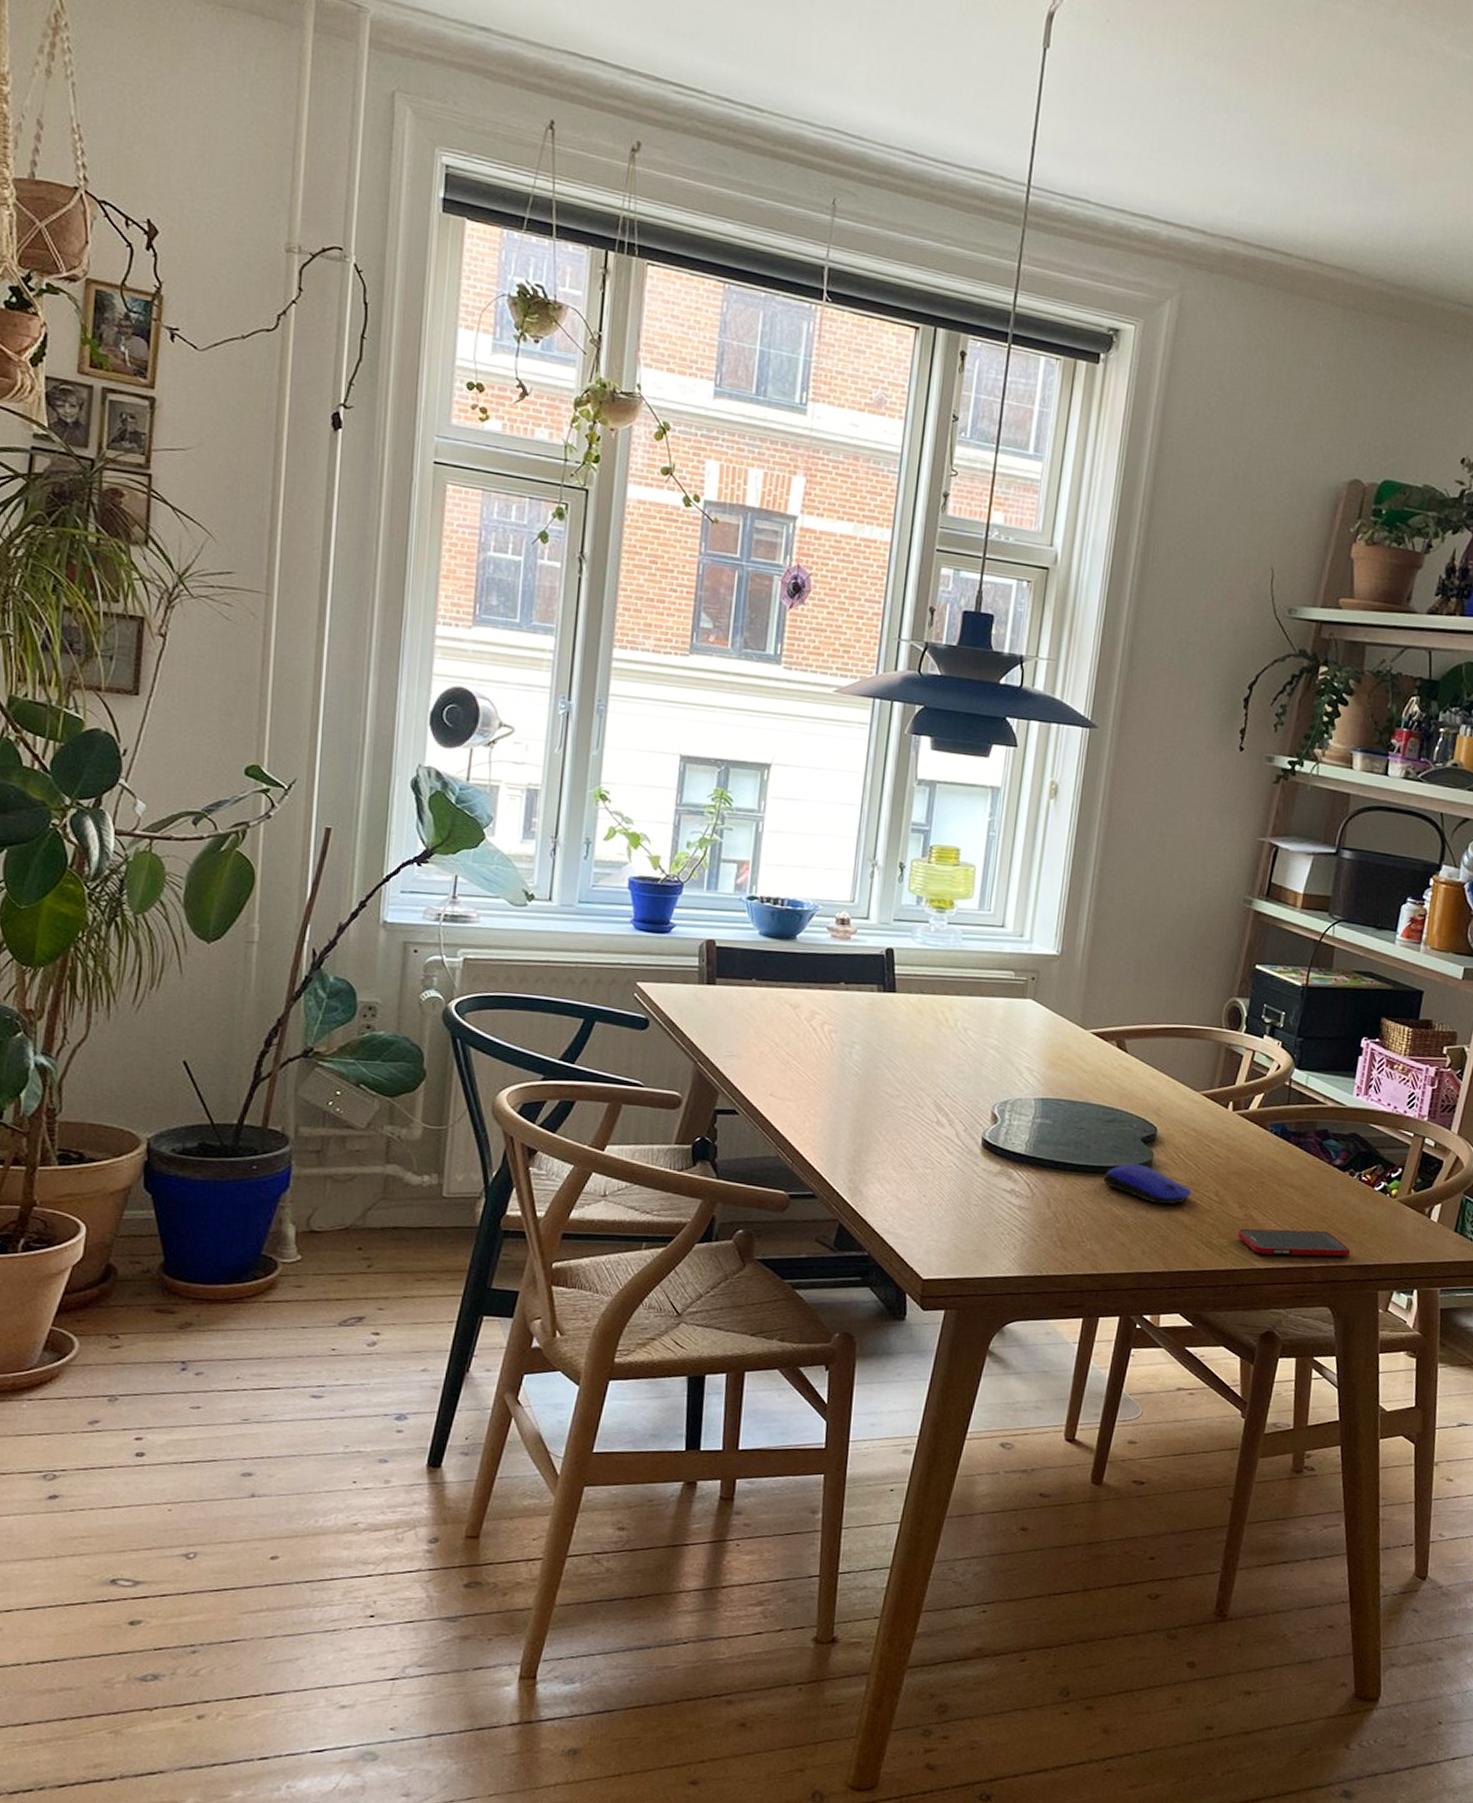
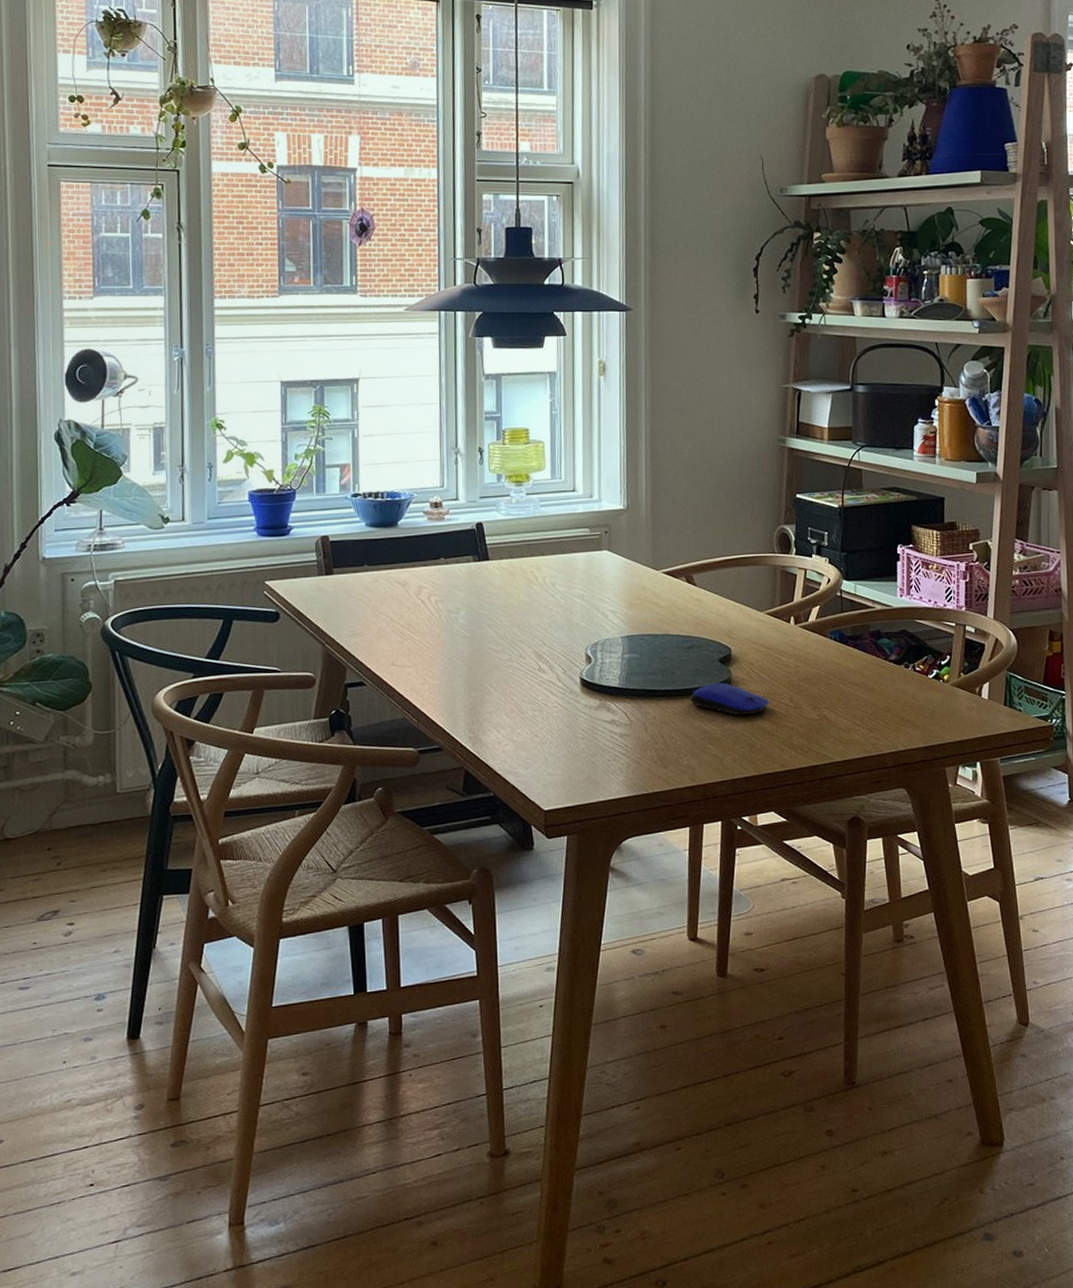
cell phone: present [1237,1228,1351,1257] -> none [814,721,916,748]

